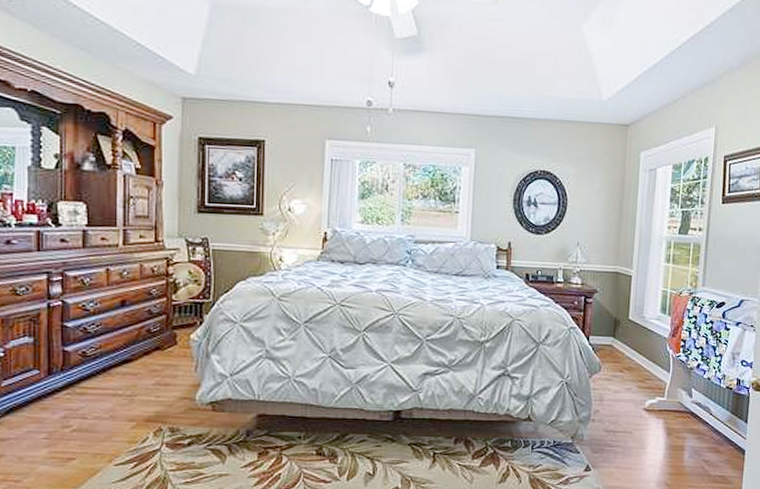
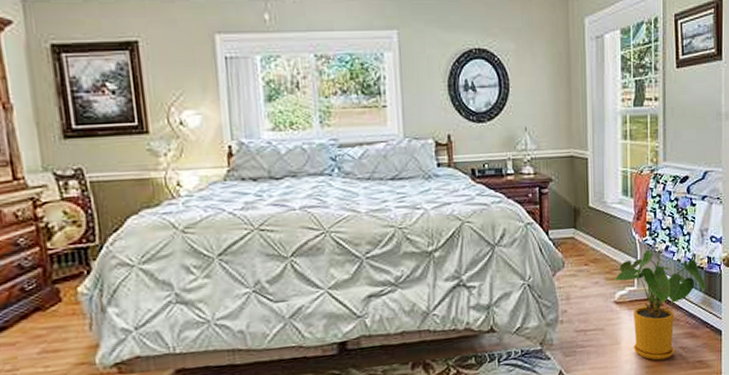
house plant: none [645,365,734,469] -> present [614,249,706,361]

